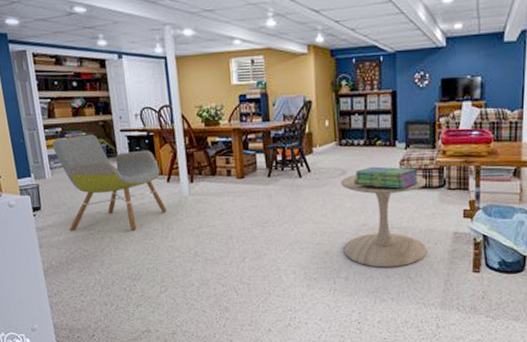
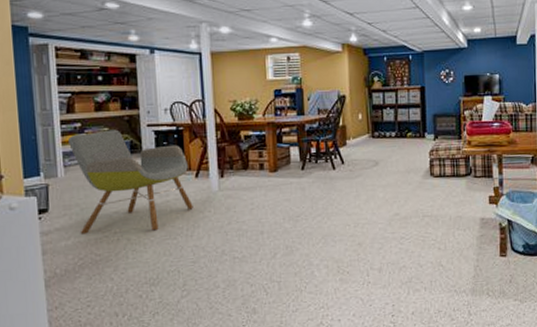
side table: present [341,175,427,267] -> none [374,164,457,257]
stack of books: present [353,166,419,189] -> none [385,157,447,178]

